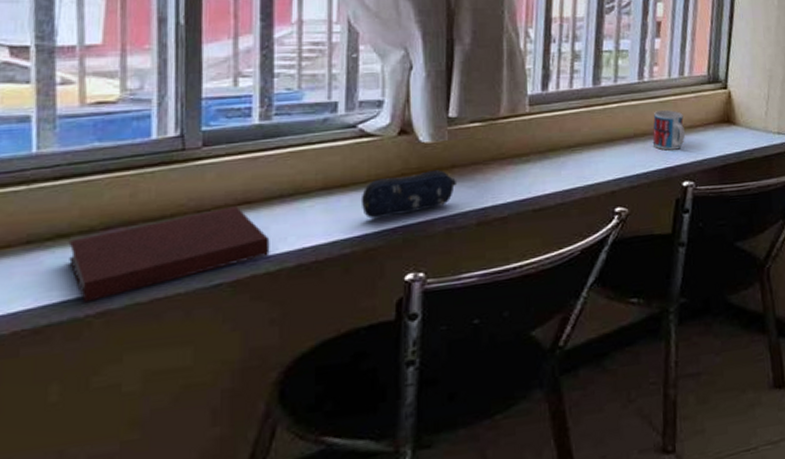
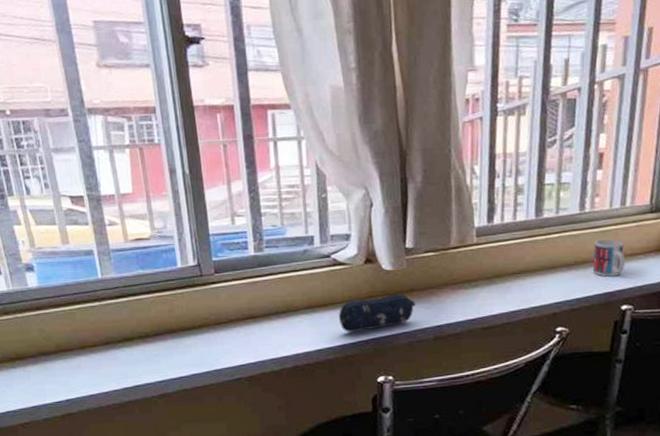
notebook: present [68,206,270,303] -> none [133,320,273,387]

